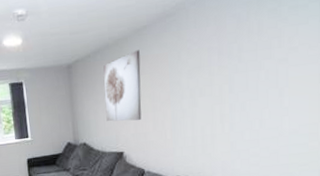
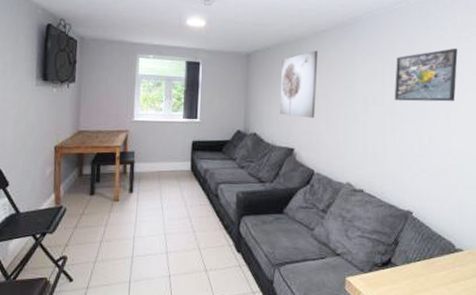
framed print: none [222,20,293,90] -> present [394,48,458,102]

